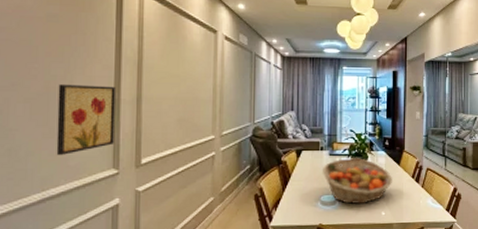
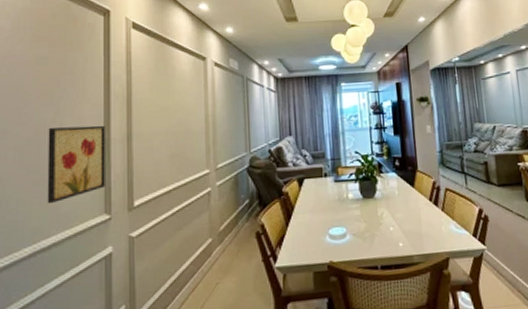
fruit basket: present [322,158,392,204] -> none [327,182,408,236]

